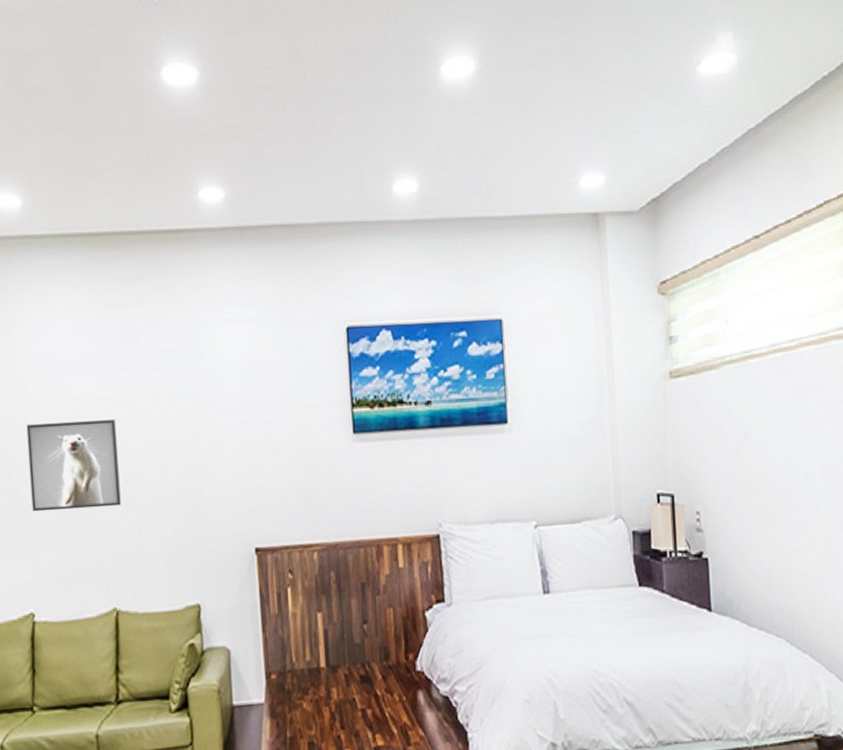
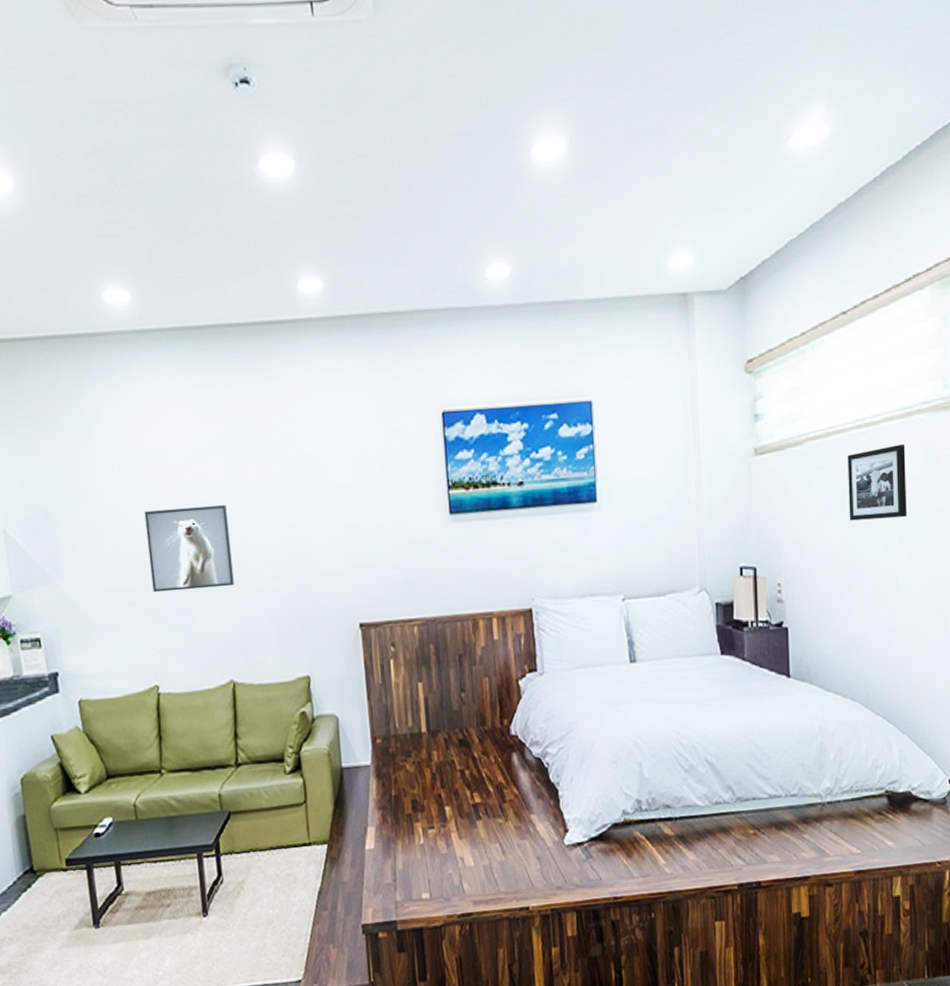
picture frame: none [764,369,826,448] -> present [847,443,907,521]

